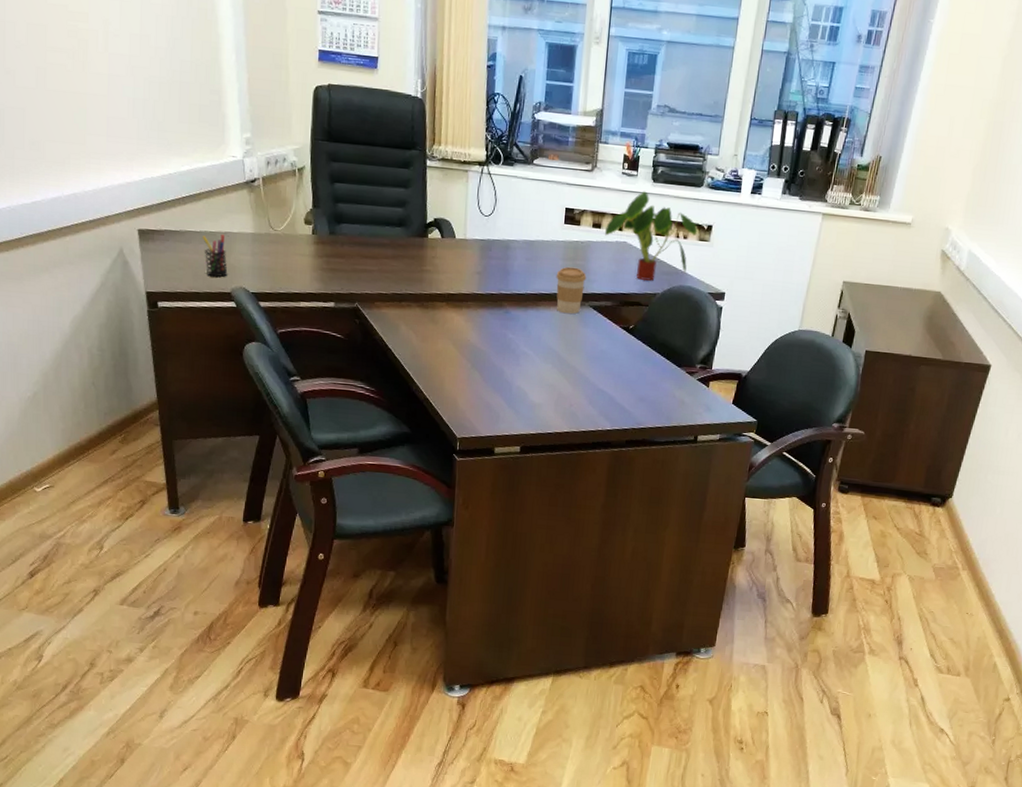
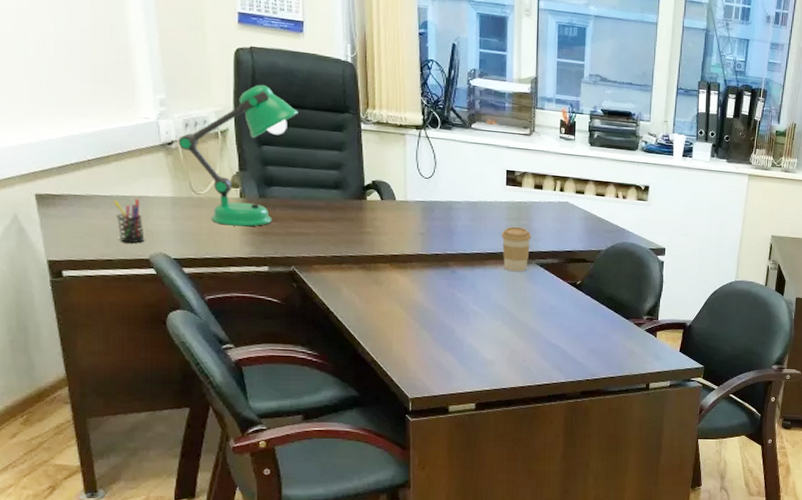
desk lamp: none [260,121,369,263] -> present [178,84,298,227]
plant: present [604,191,698,281] -> none [546,154,636,239]

